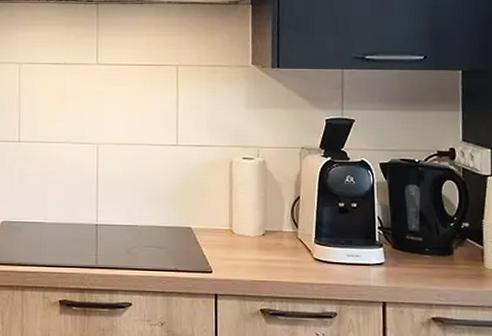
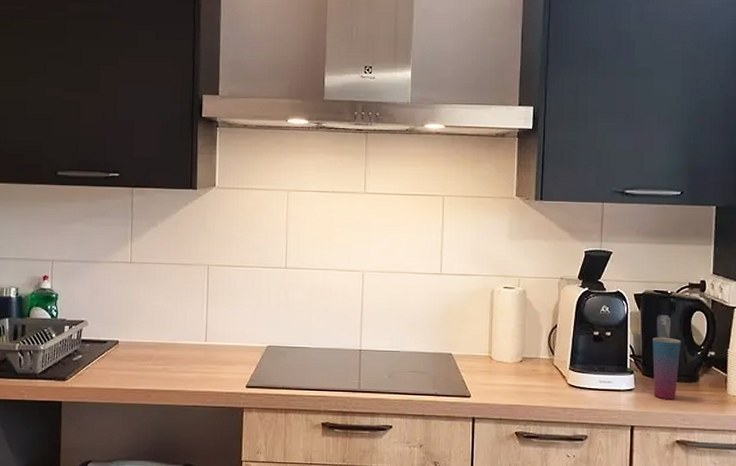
cup: none [401,207,433,274] -> present [652,337,681,399]

